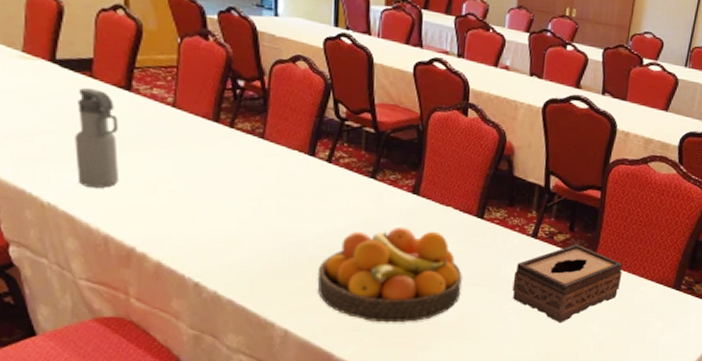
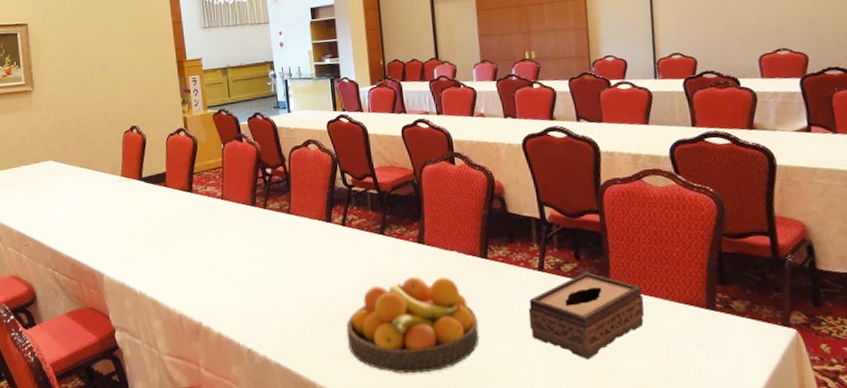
water bottle: present [74,88,118,188] -> none [156,195,187,275]

